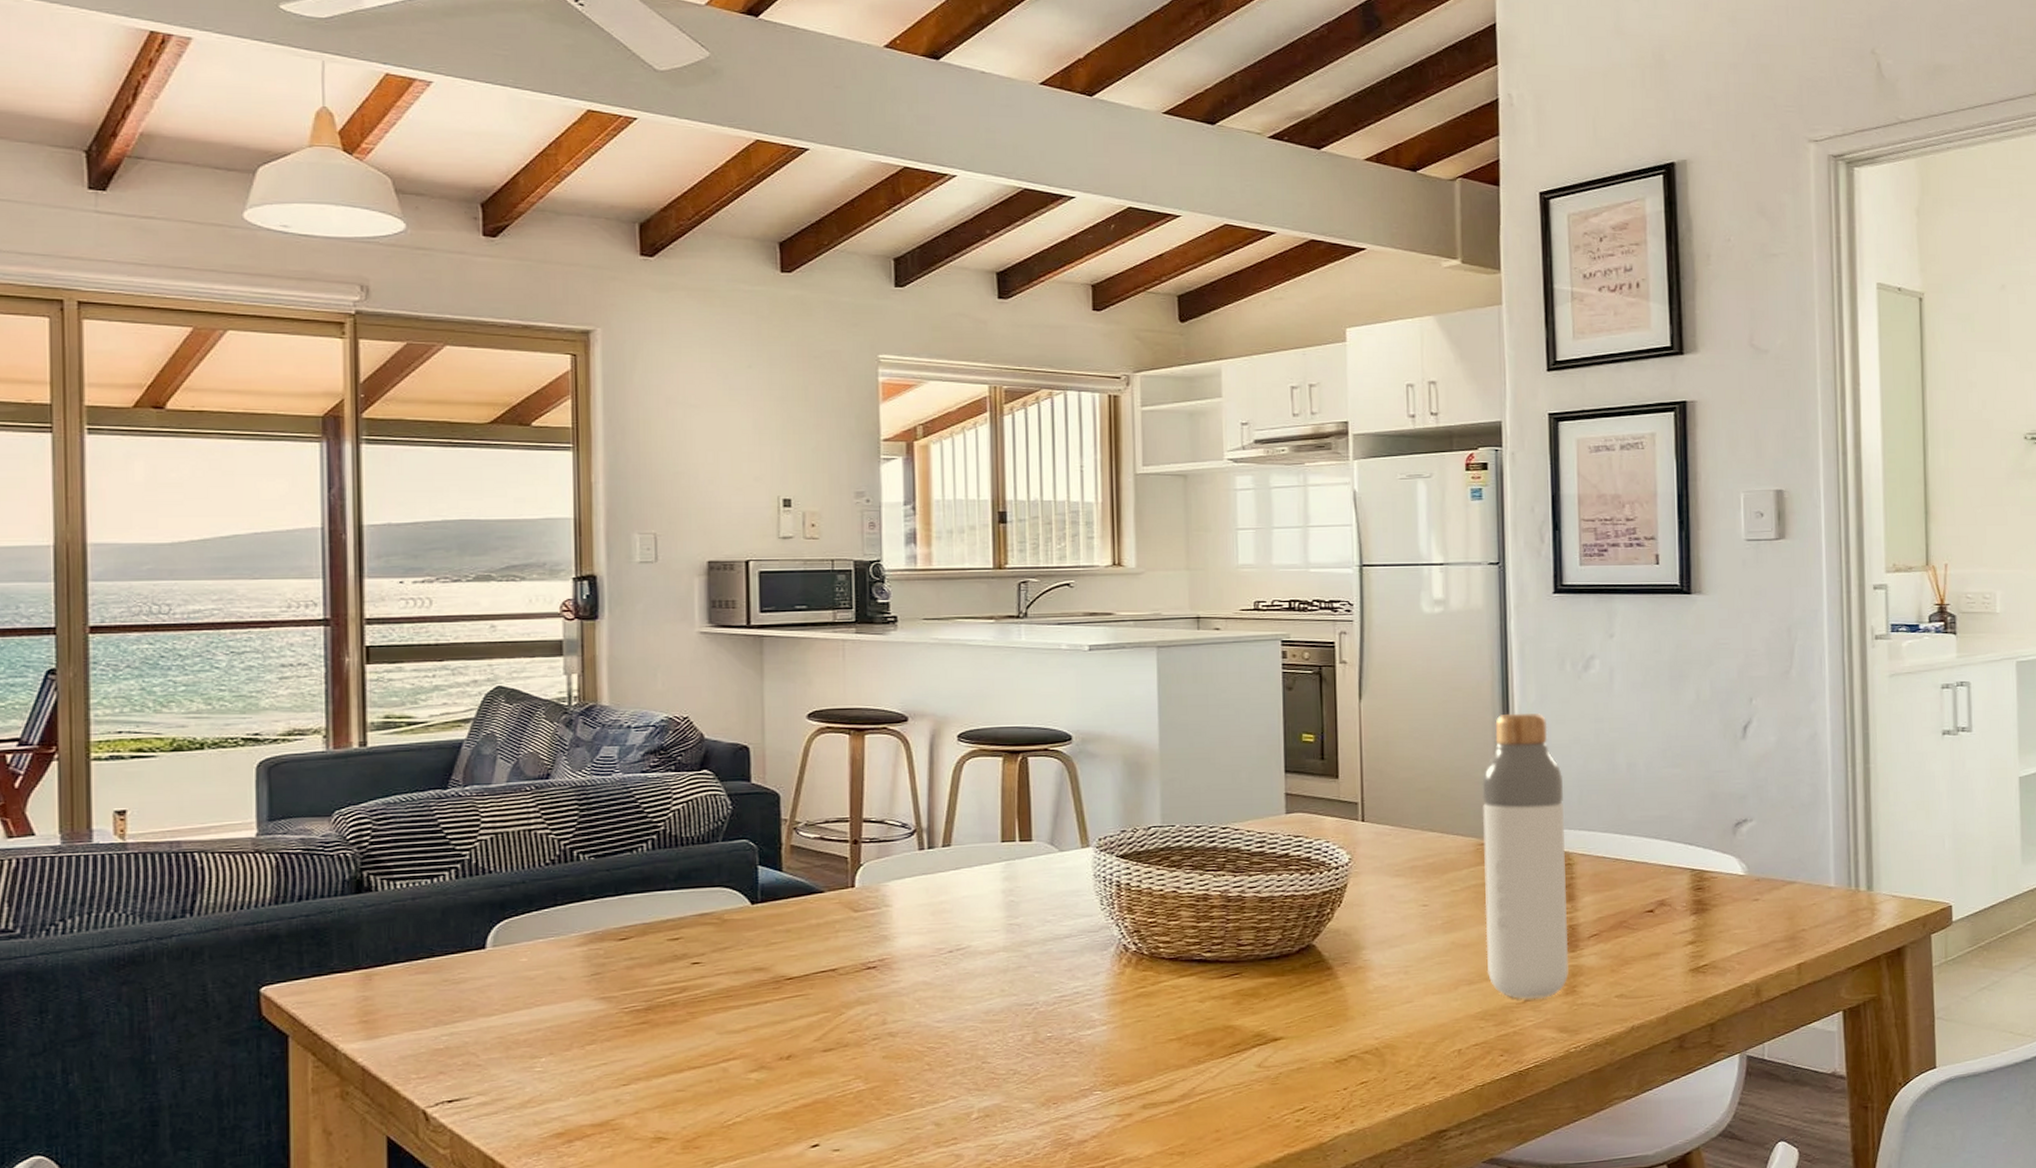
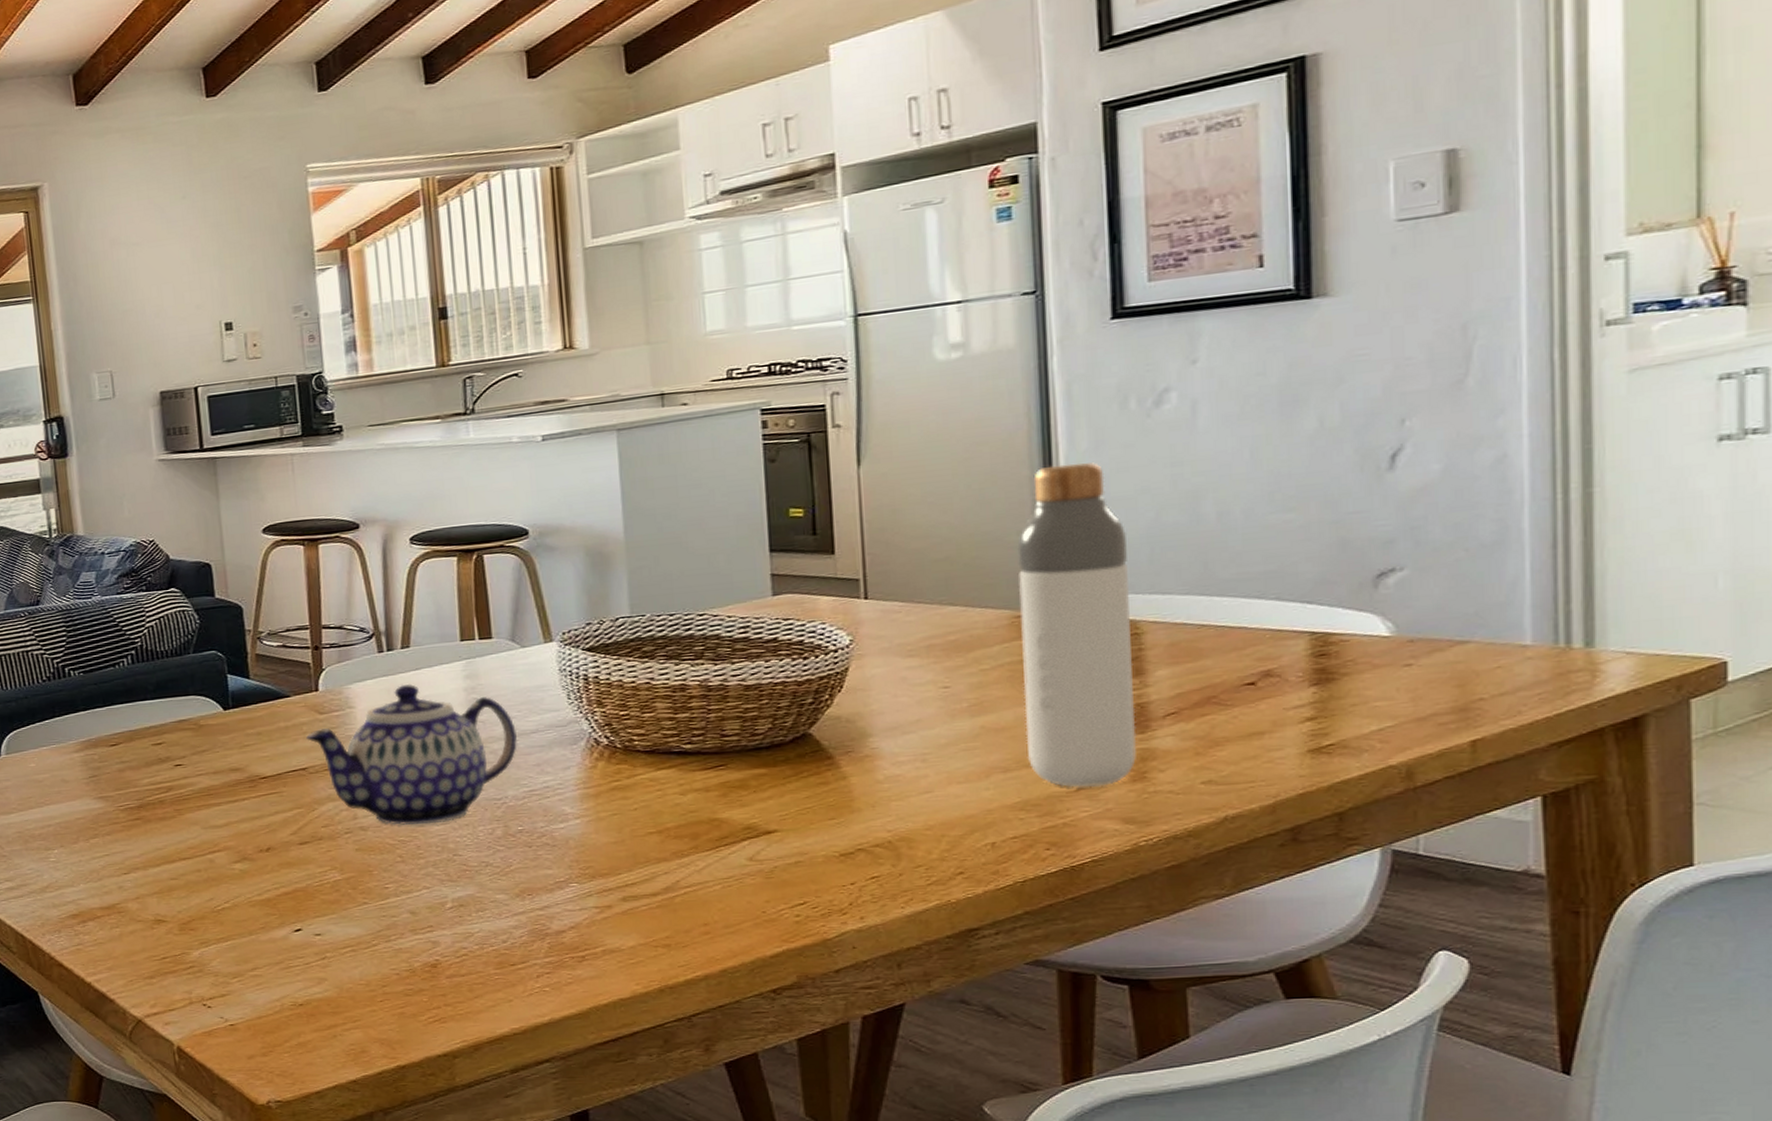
teapot: none [838,883,1052,1031] -> present [306,683,518,825]

